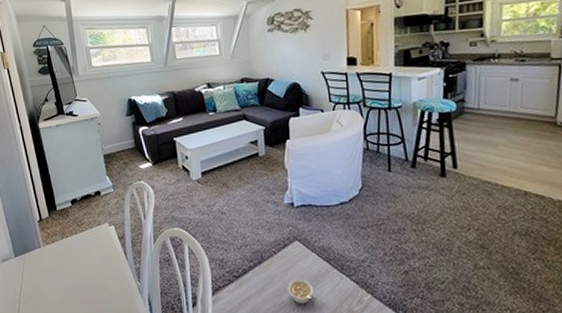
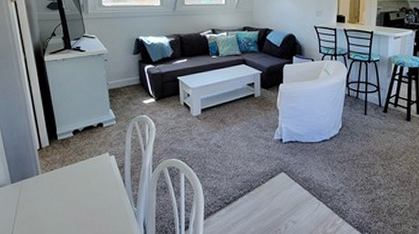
legume: present [287,278,314,304] -> none [272,205,295,227]

